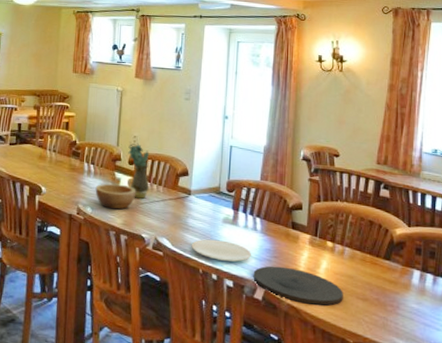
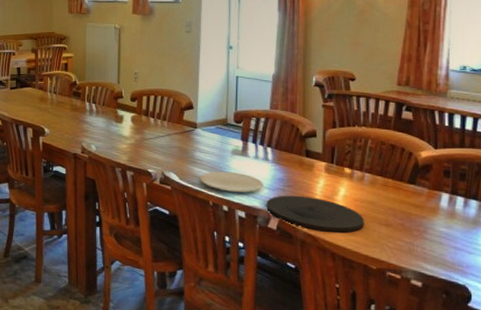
bowl: present [95,183,136,210] -> none [98,121,140,147]
vase: present [128,141,150,199] -> none [130,78,153,134]

